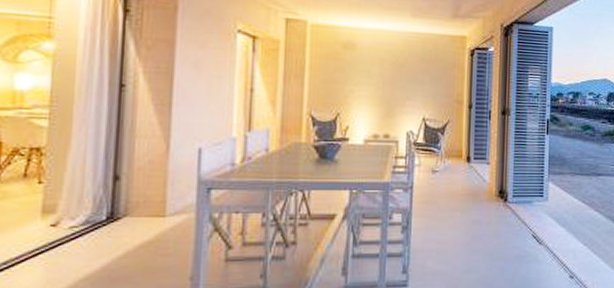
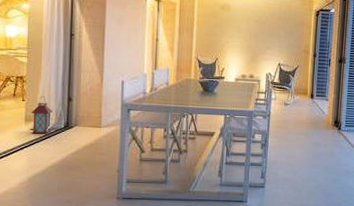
lantern: none [51,174,90,232] -> present [30,95,54,134]

